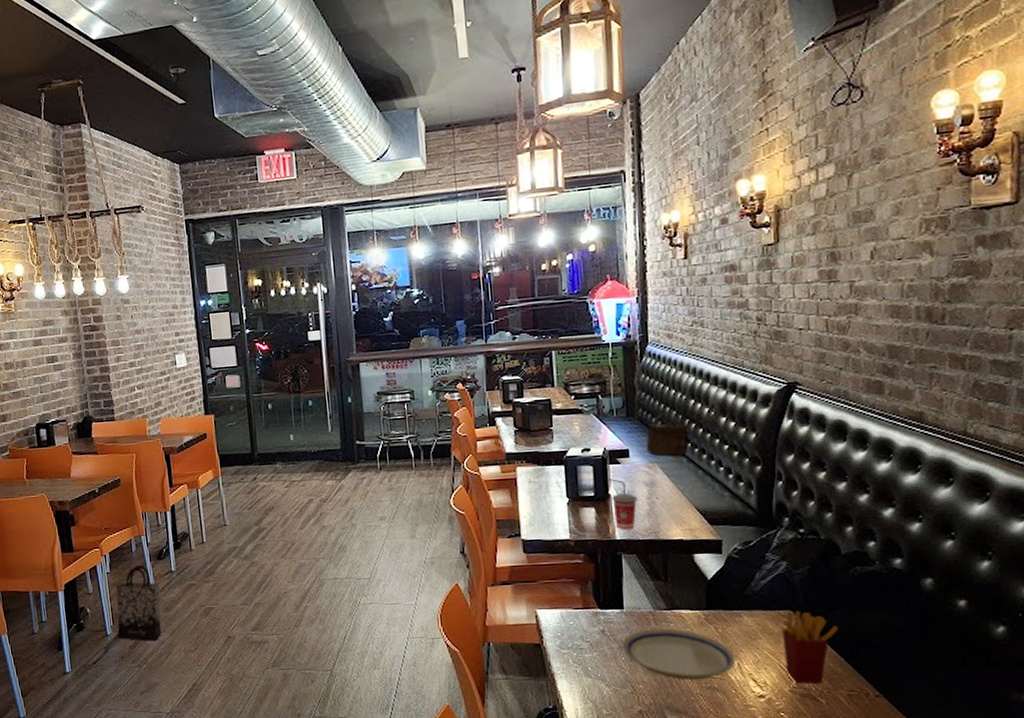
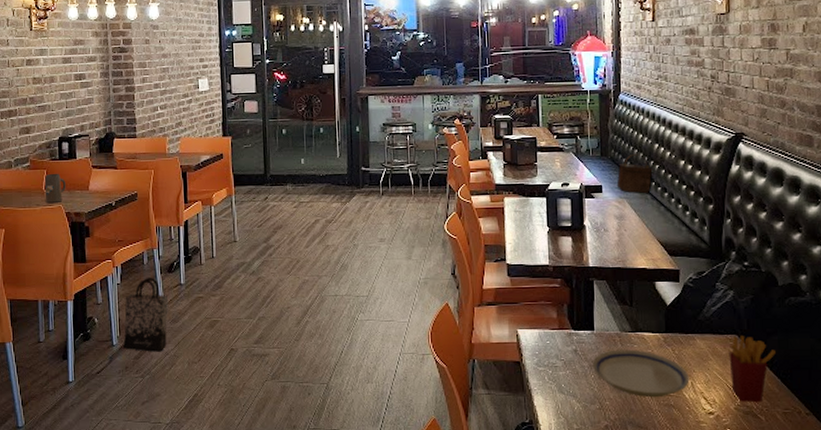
beer mug: none [25,461,48,493] -> present [44,173,66,204]
beverage cup: present [608,477,638,531] -> none [583,210,609,259]

